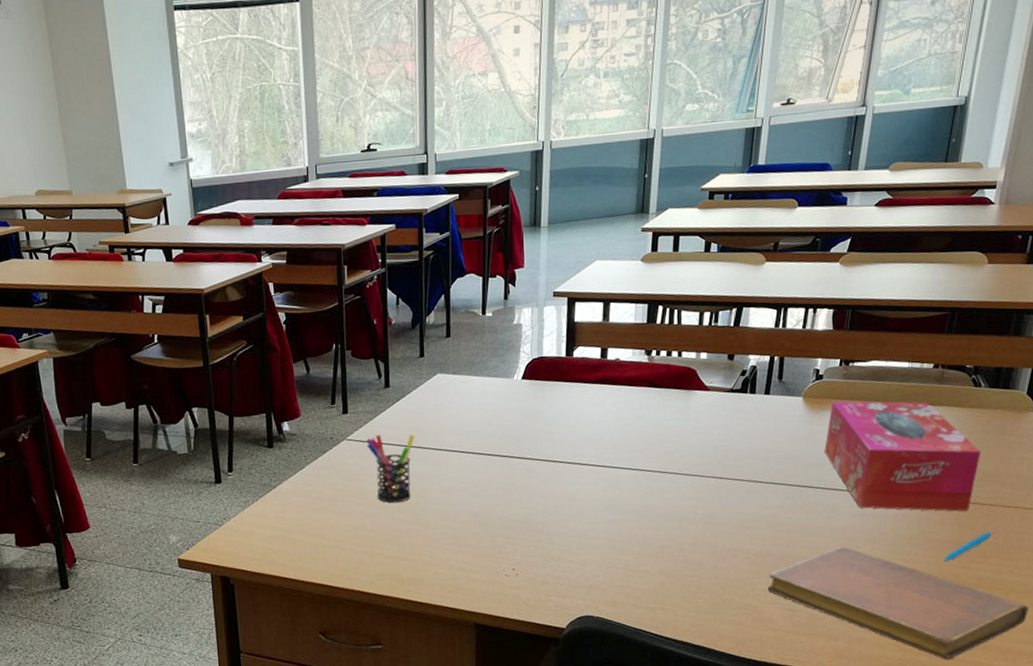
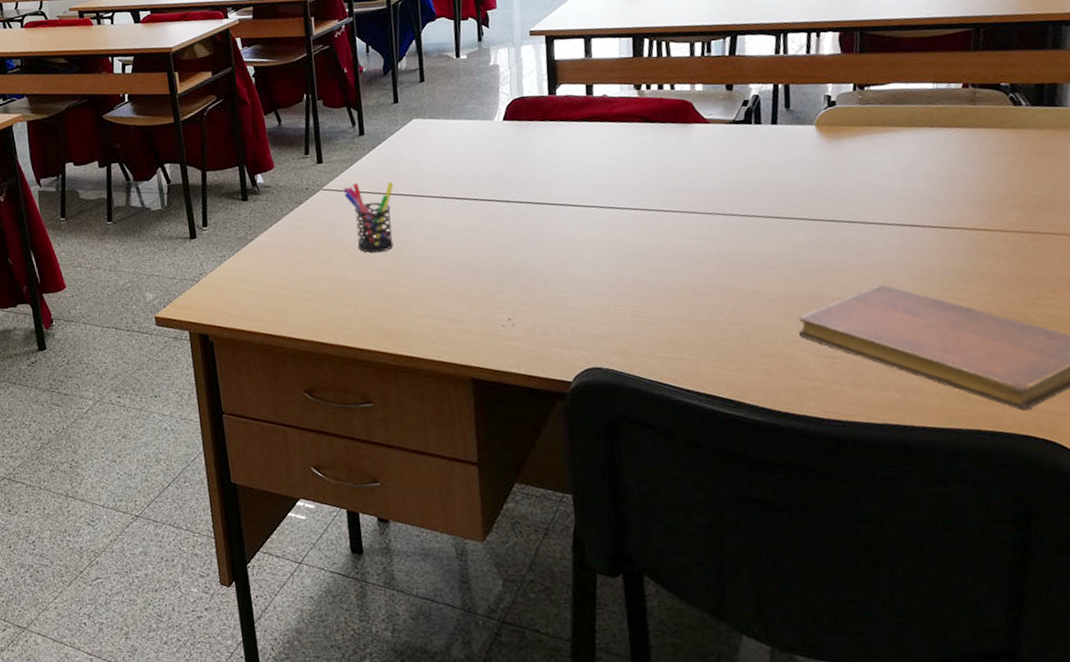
tissue box: present [824,401,982,512] -> none [846,124,1033,243]
pen: present [943,531,993,561] -> none [1003,263,1060,298]

